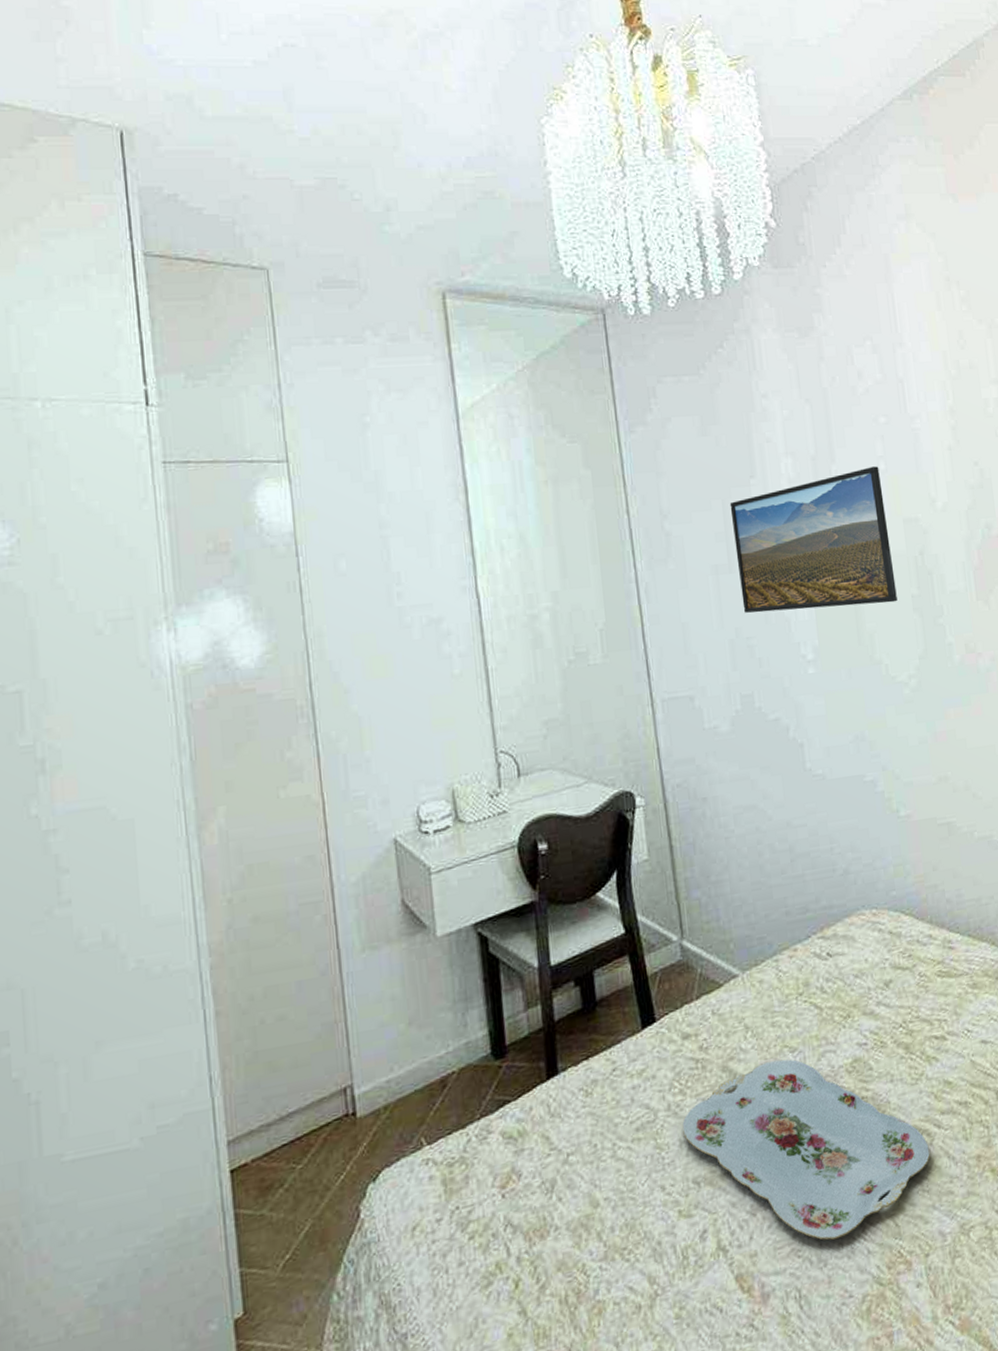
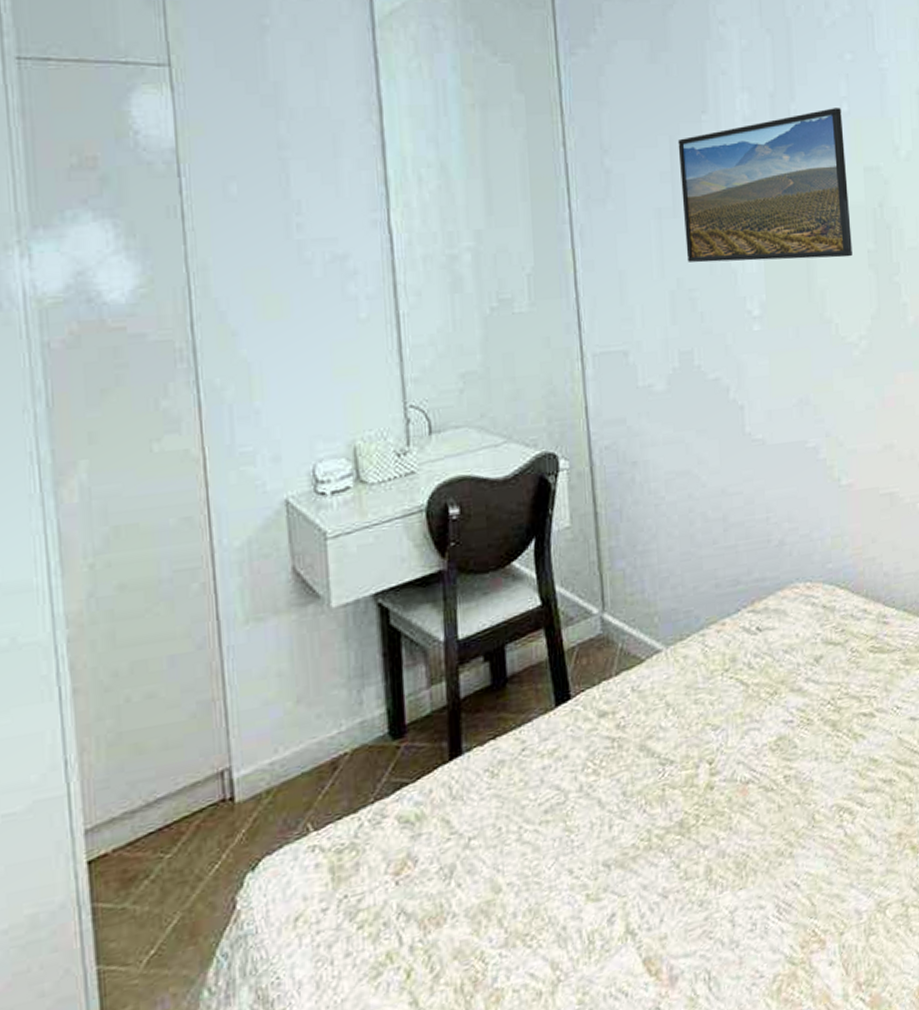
serving tray: present [682,1059,930,1240] -> none [594,737,851,921]

